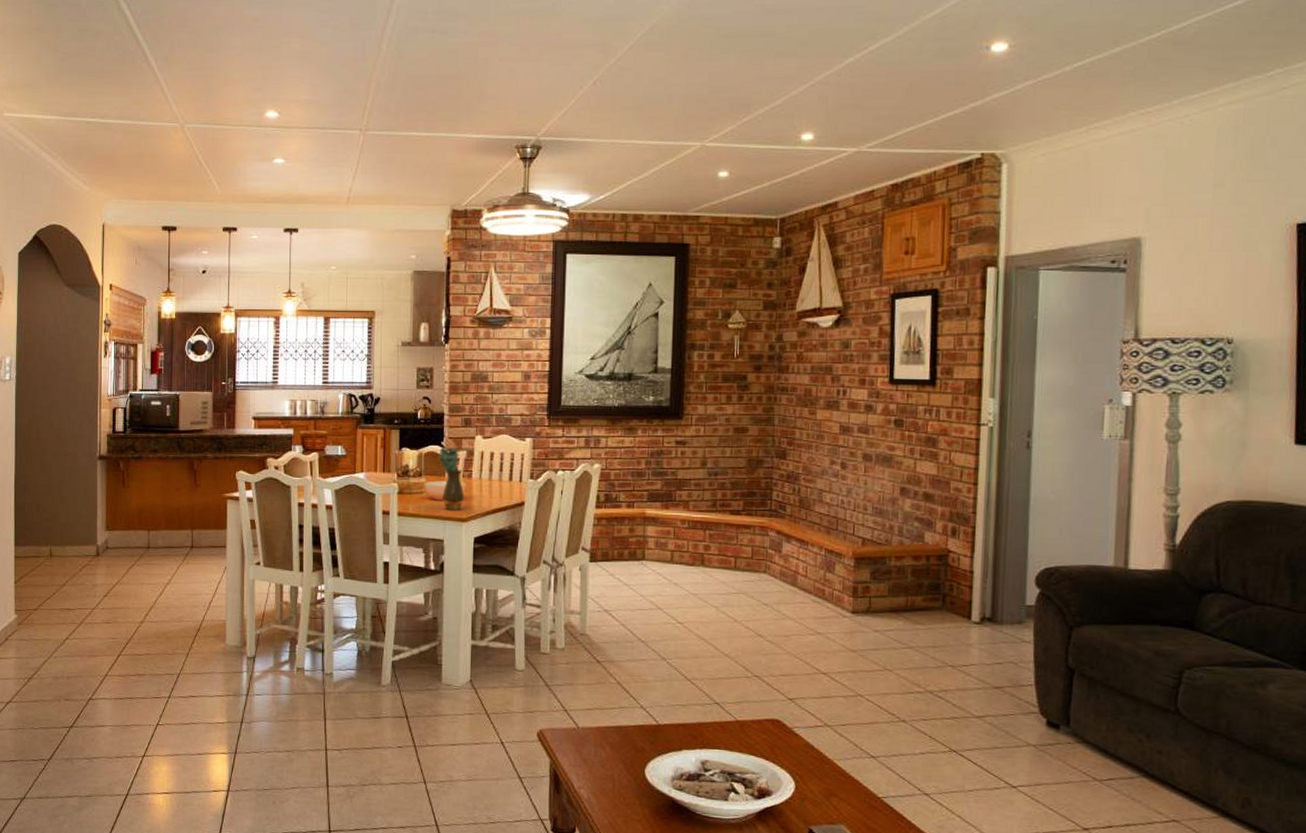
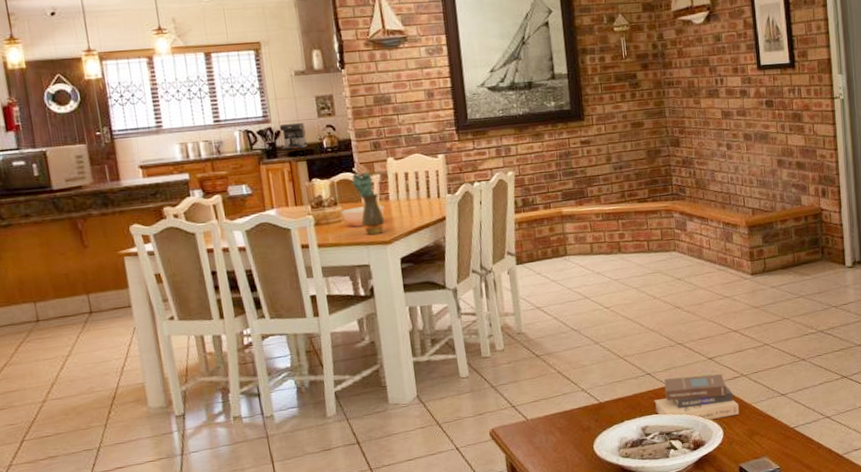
coffee maker: none [379,391,403,419] -> present [279,122,307,151]
books: none [719,711,818,770] -> present [654,374,740,422]

